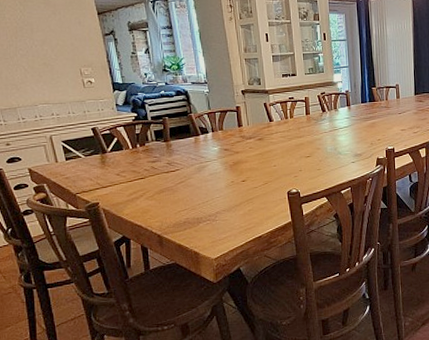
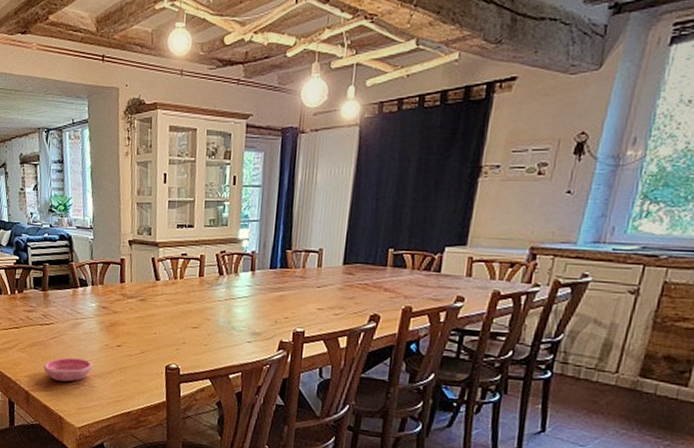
saucer: none [174,197,222,221] -> present [44,357,93,382]

